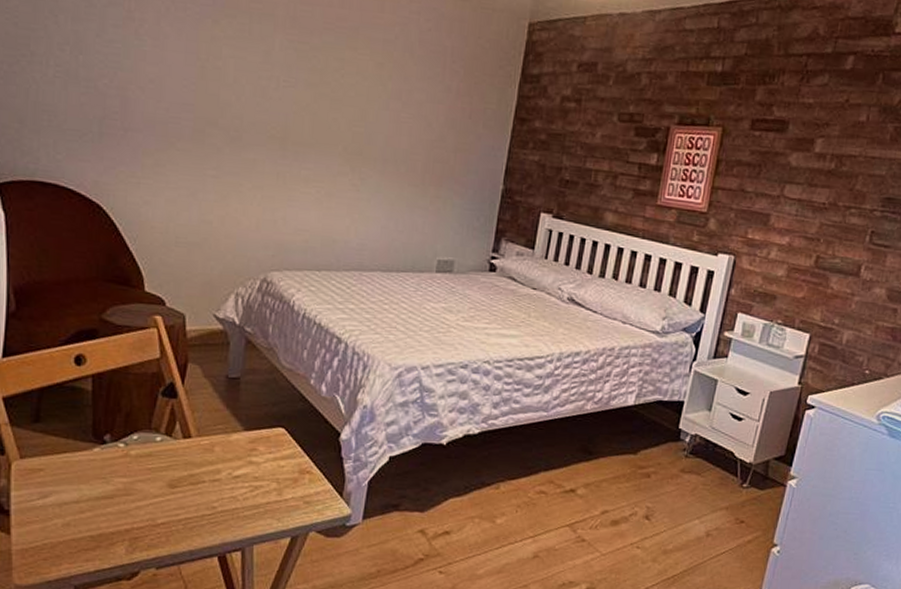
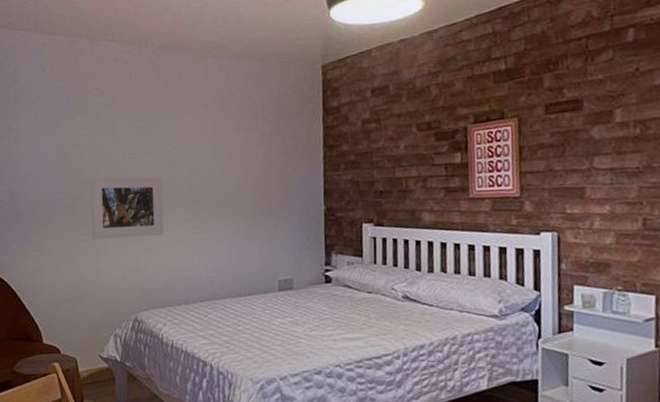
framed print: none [223,101,320,186] -> present [90,176,164,239]

